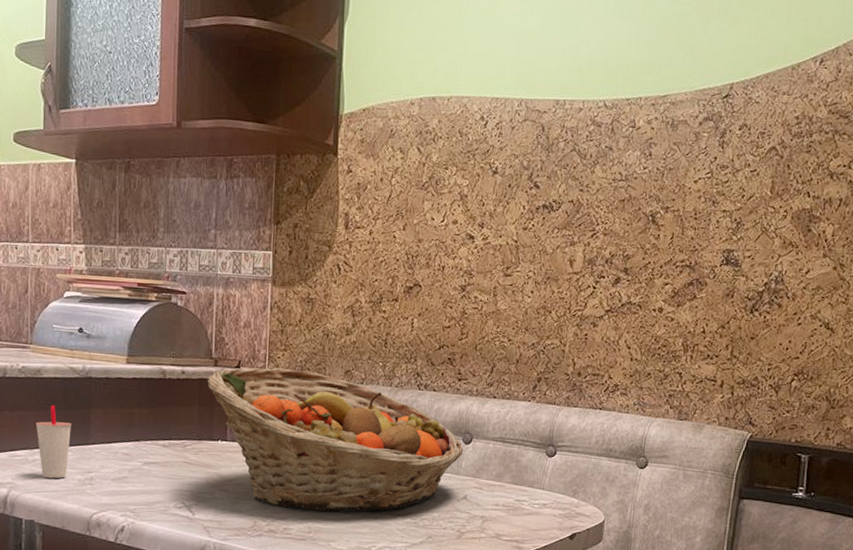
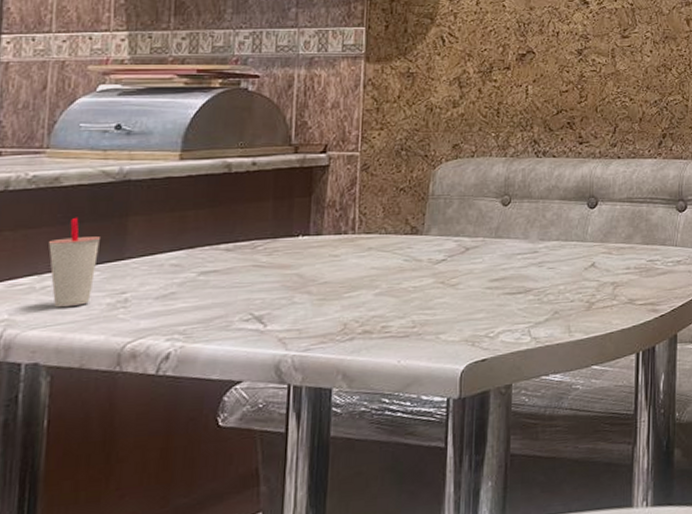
fruit basket: present [207,367,464,512] -> none [284,148,589,303]

